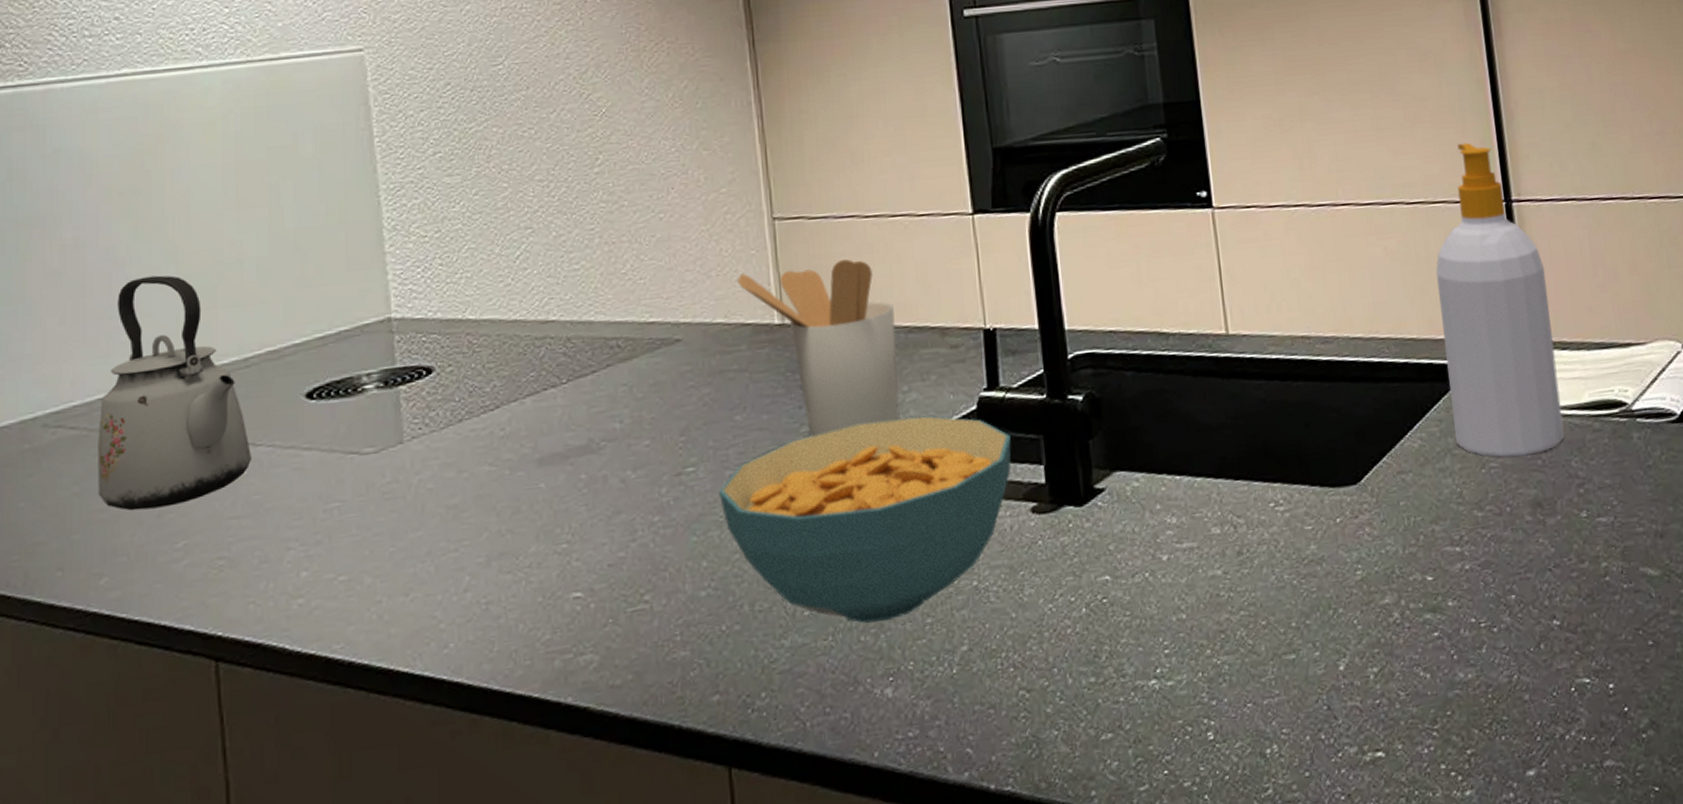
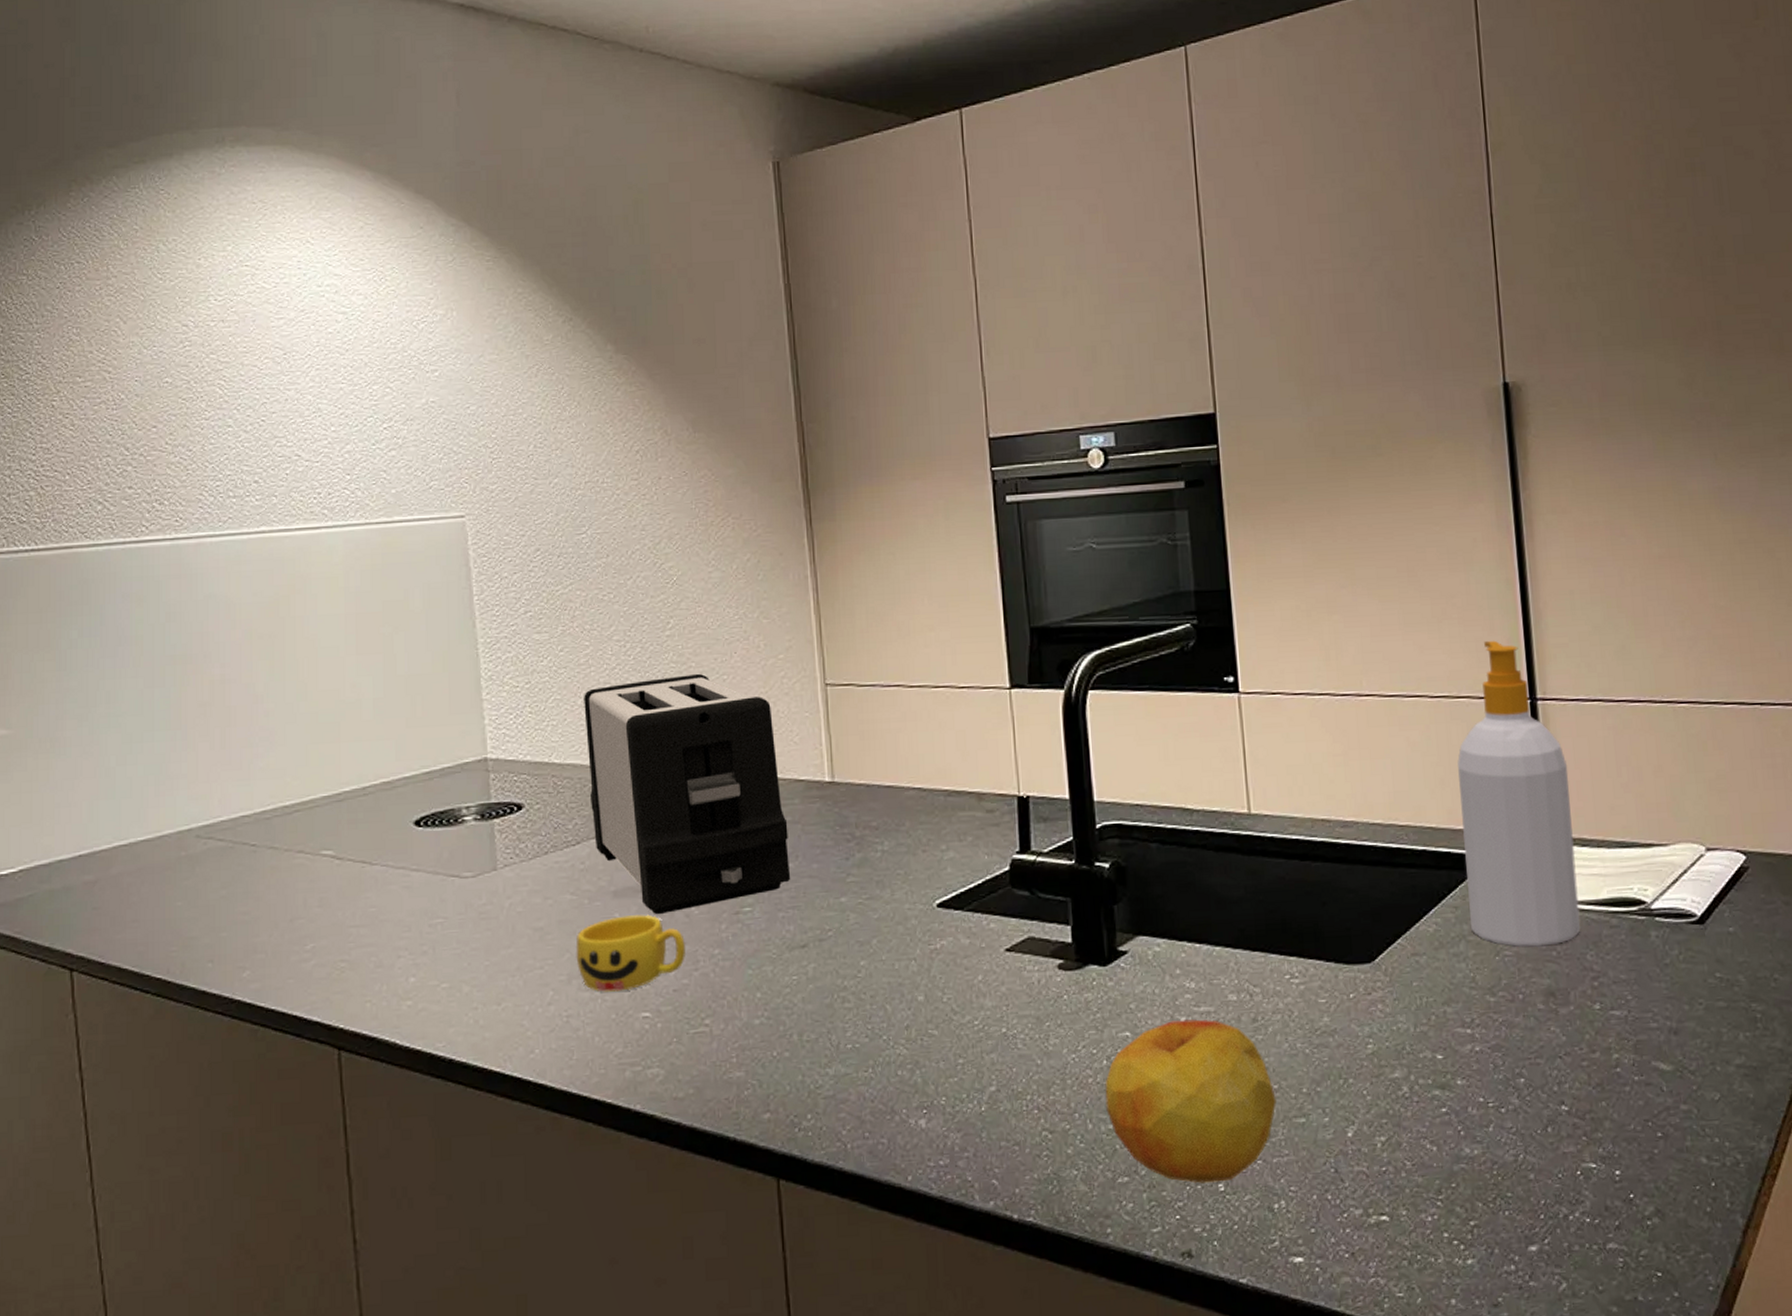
kettle: present [98,275,251,511] -> none [241,710,368,915]
cup: none [495,483,621,573] -> present [576,915,685,992]
toaster: none [502,212,739,481] -> present [584,673,791,914]
cereal bowl: present [718,415,1011,623] -> none [772,873,1041,1059]
utensil holder: present [736,258,900,437] -> none [791,724,938,887]
apple: none [1084,556,1265,734] -> present [1105,1019,1276,1183]

